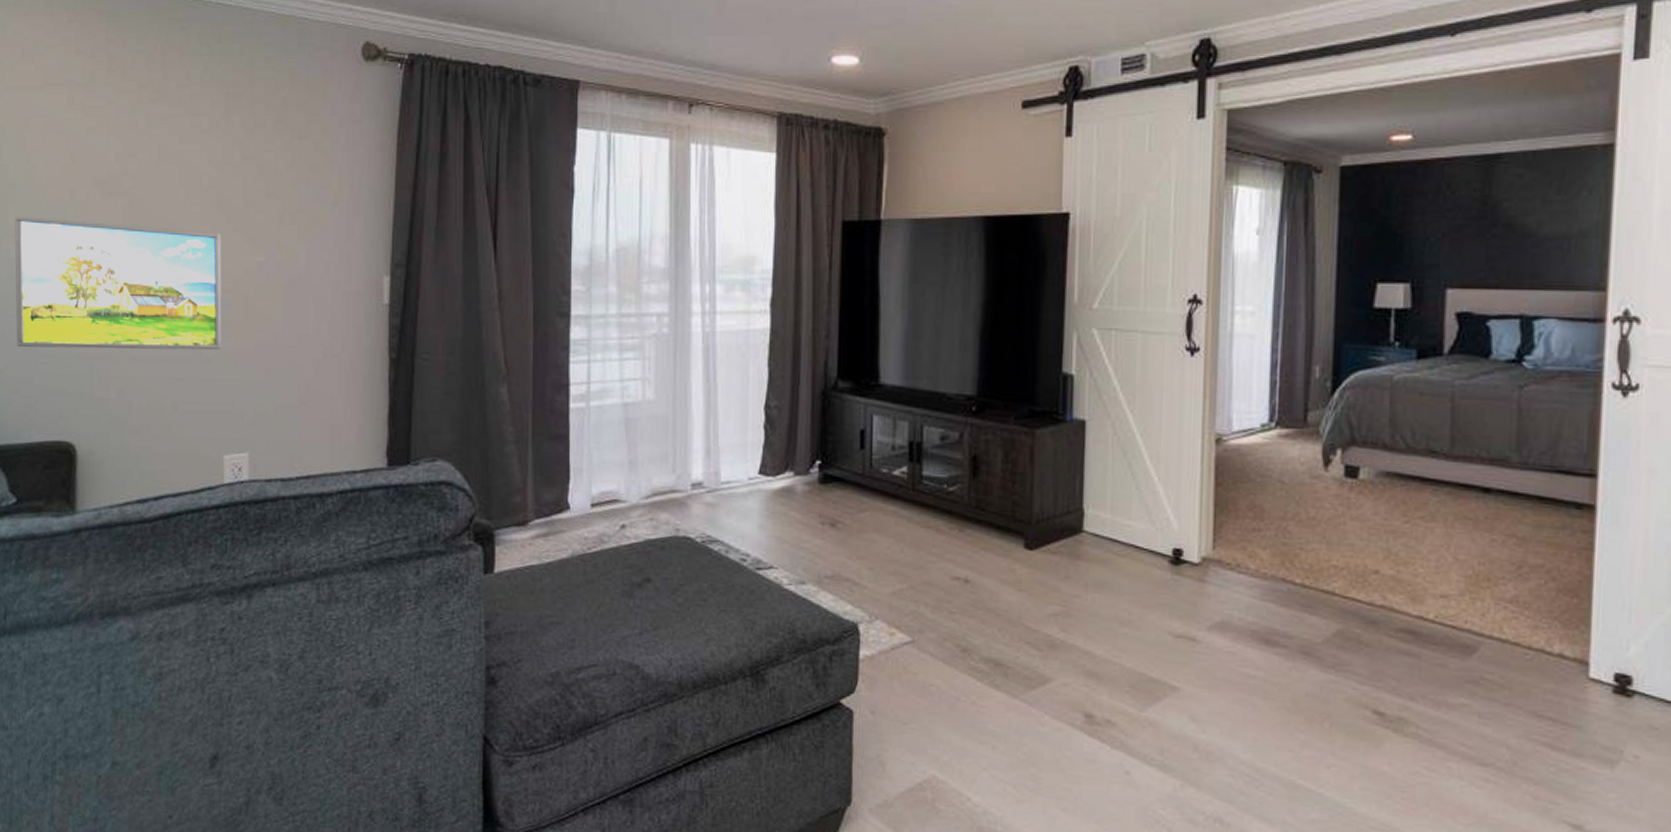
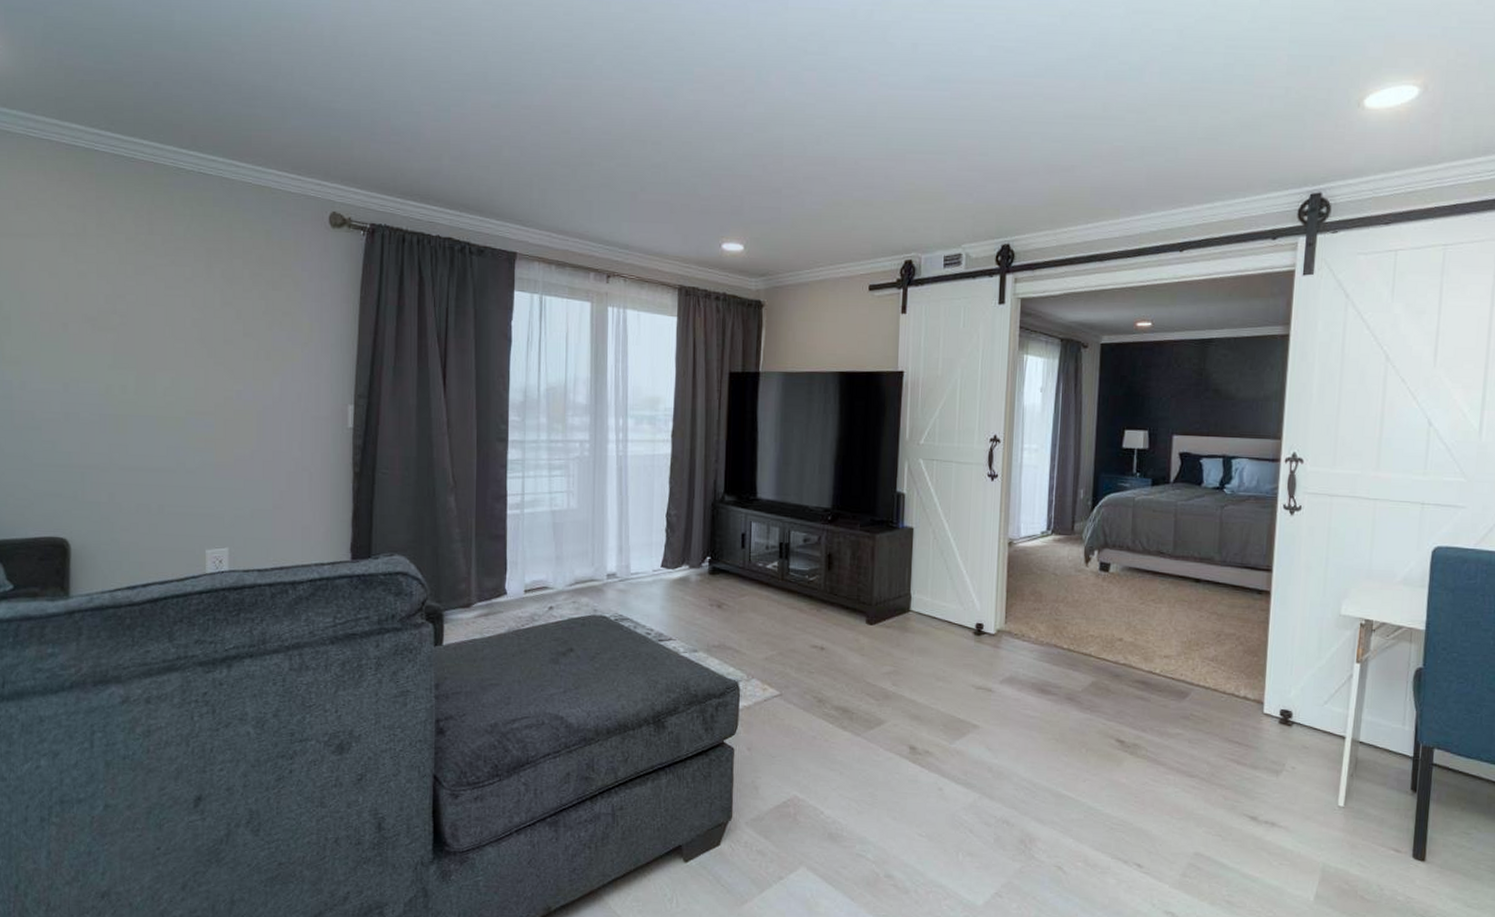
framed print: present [15,217,222,350] -> none [10,345,204,462]

